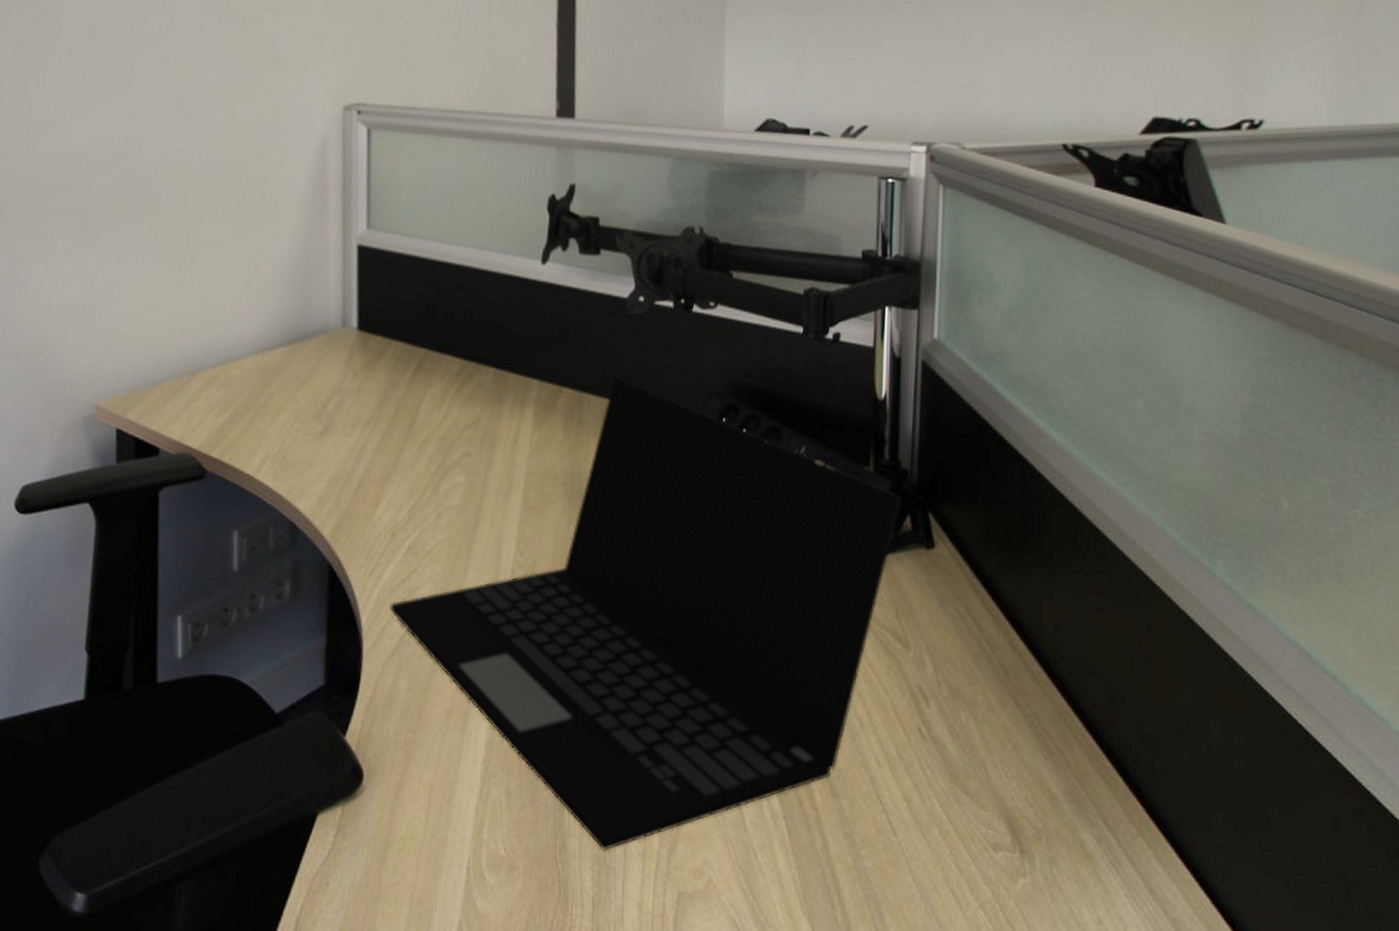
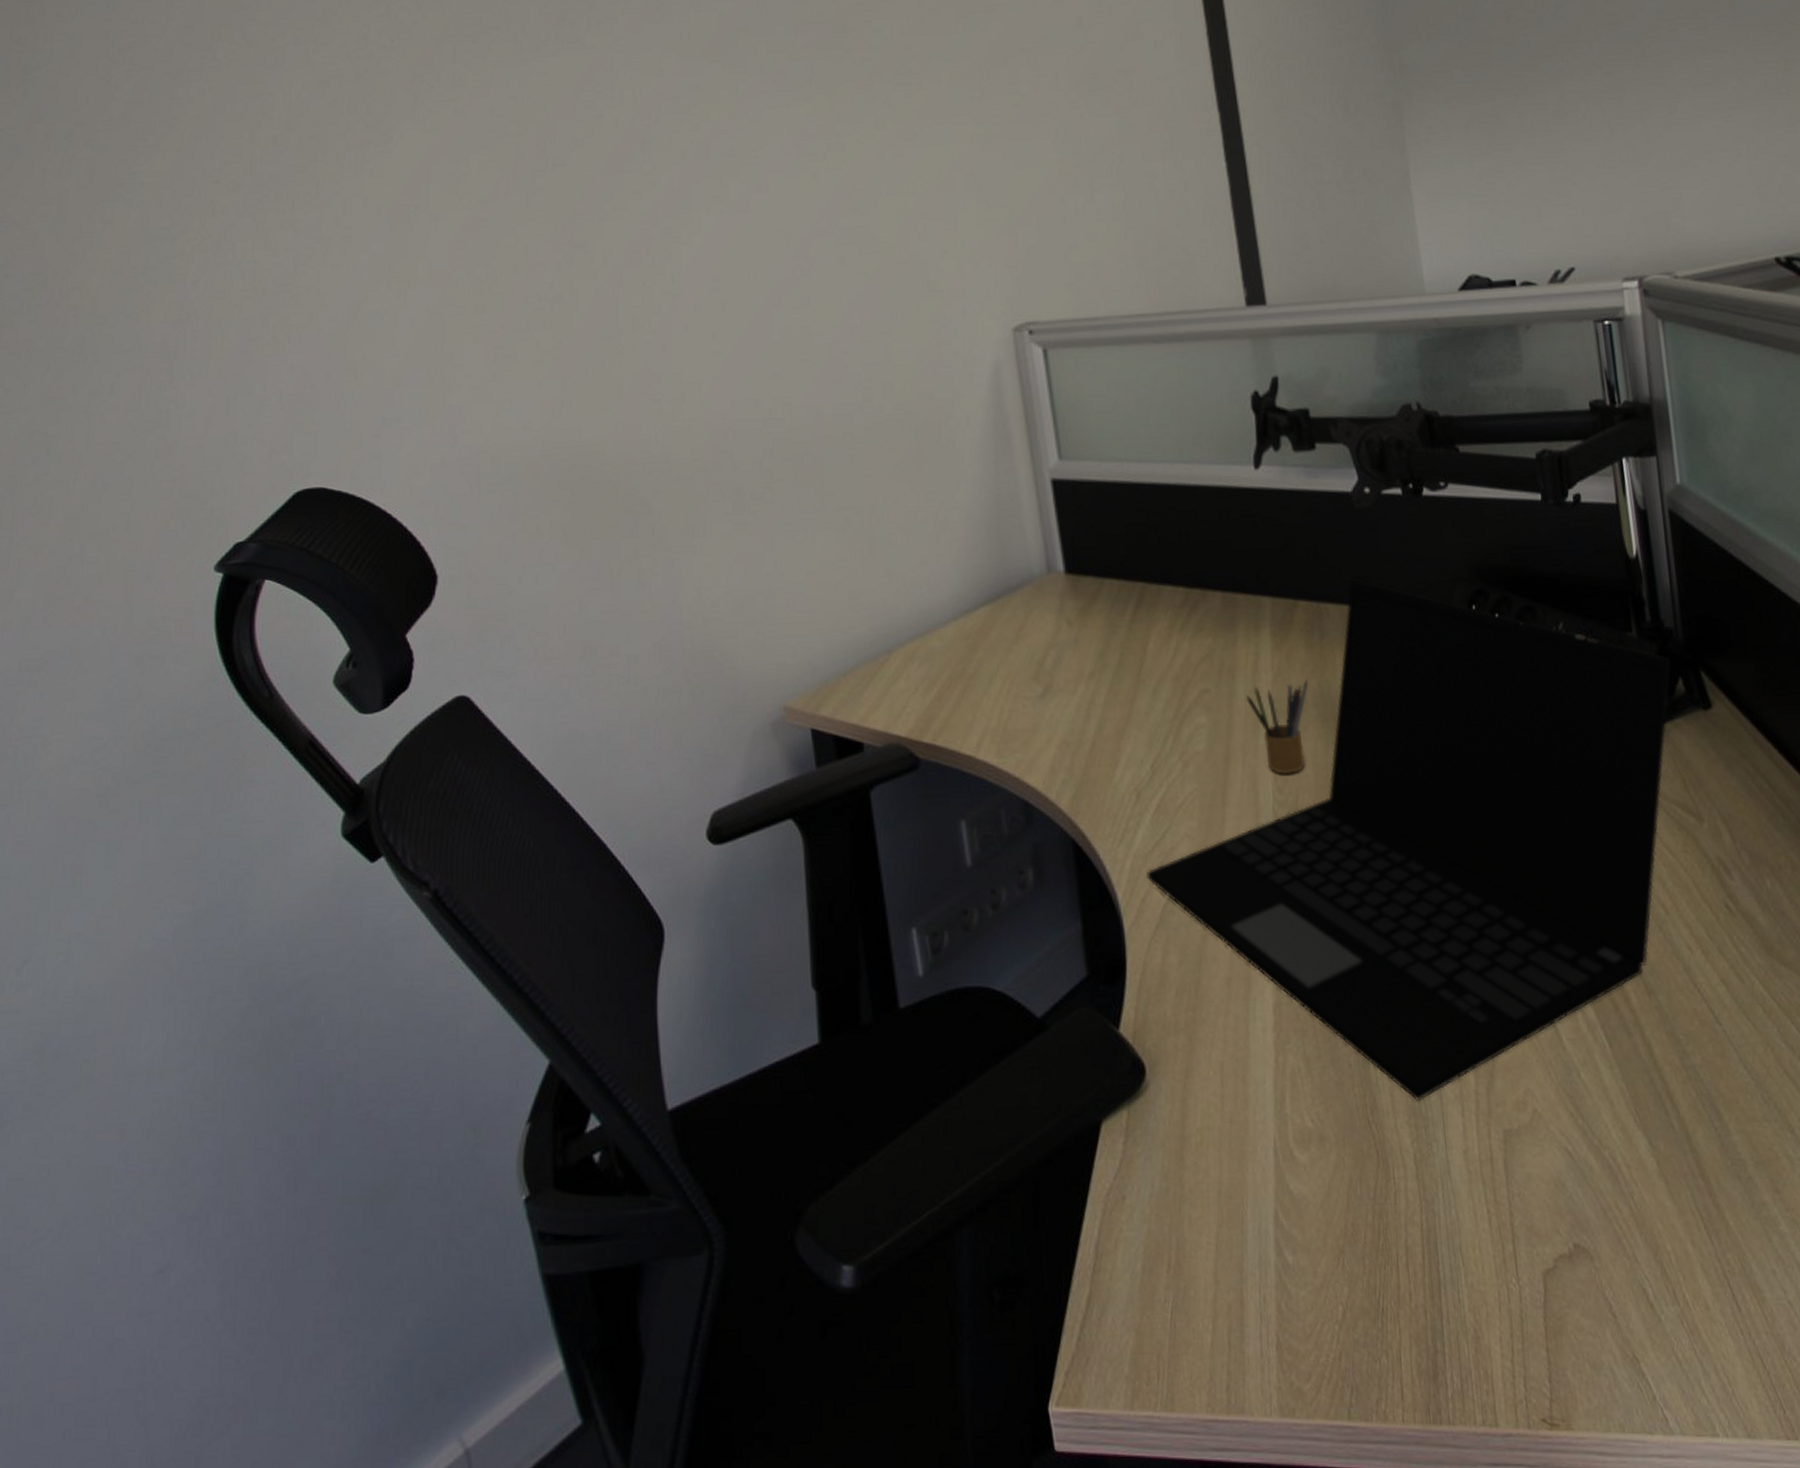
pencil box: none [502,457,562,541] -> present [1245,679,1309,774]

